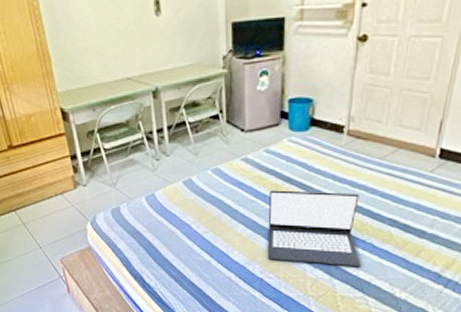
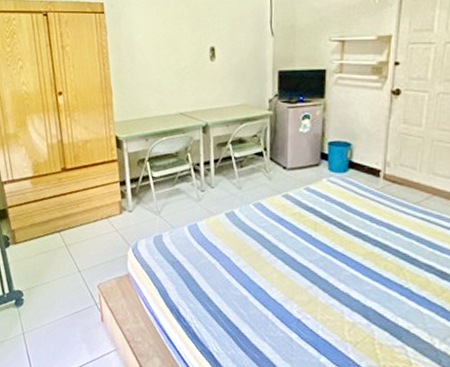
laptop: present [267,190,361,268] -> none [305,228,399,314]

